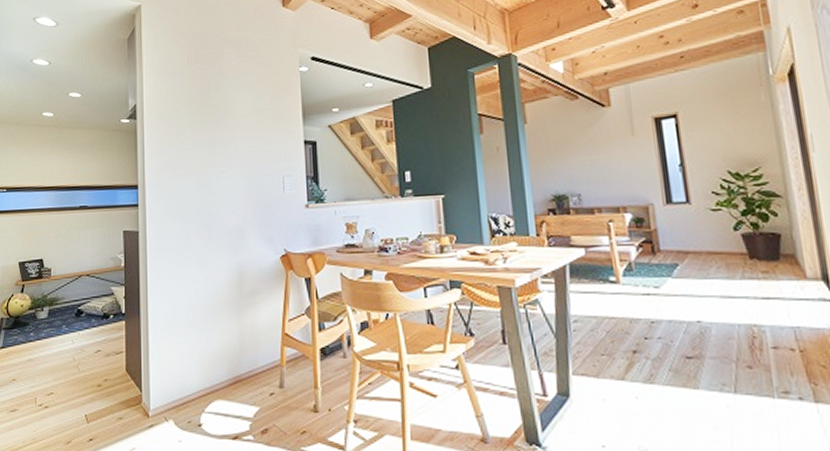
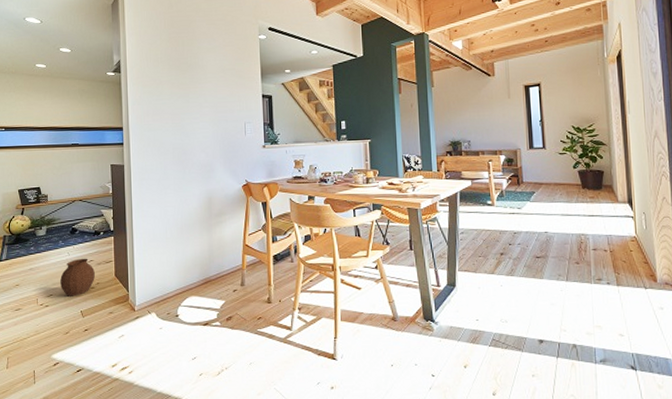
vase: none [63,347,102,396] -> present [60,258,95,297]

